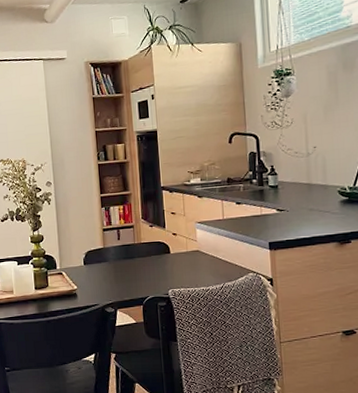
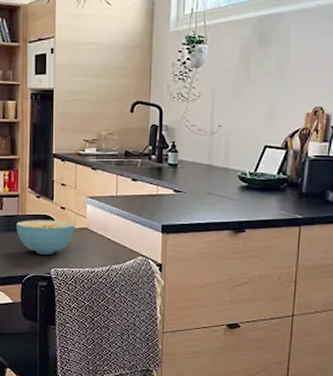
cereal bowl: none [133,245,188,277] -> present [16,220,75,254]

